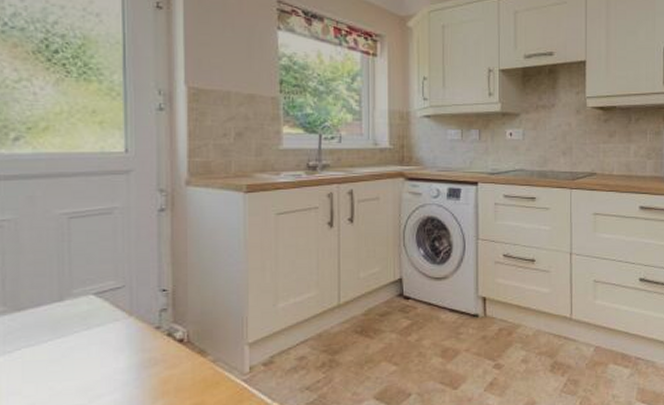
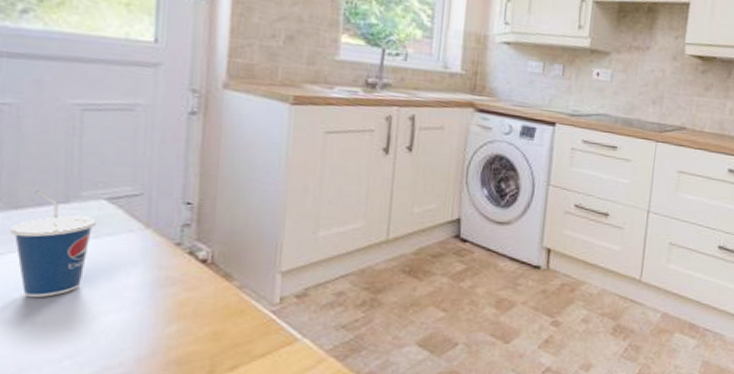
cup: none [16,292,87,389] -> present [11,190,96,298]

